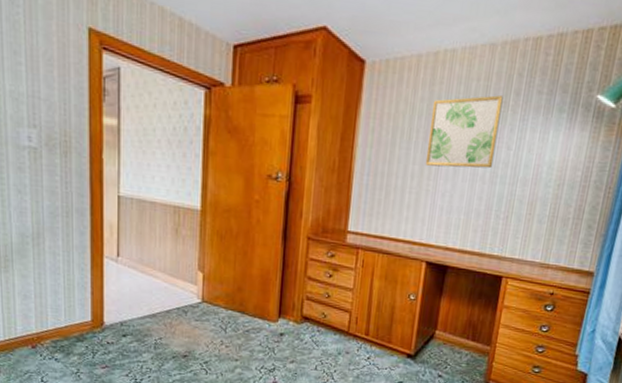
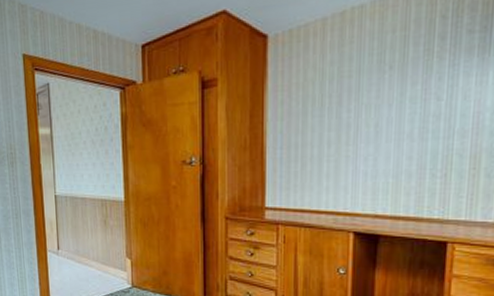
wall art: present [425,95,503,169] -> none [342,44,426,130]

